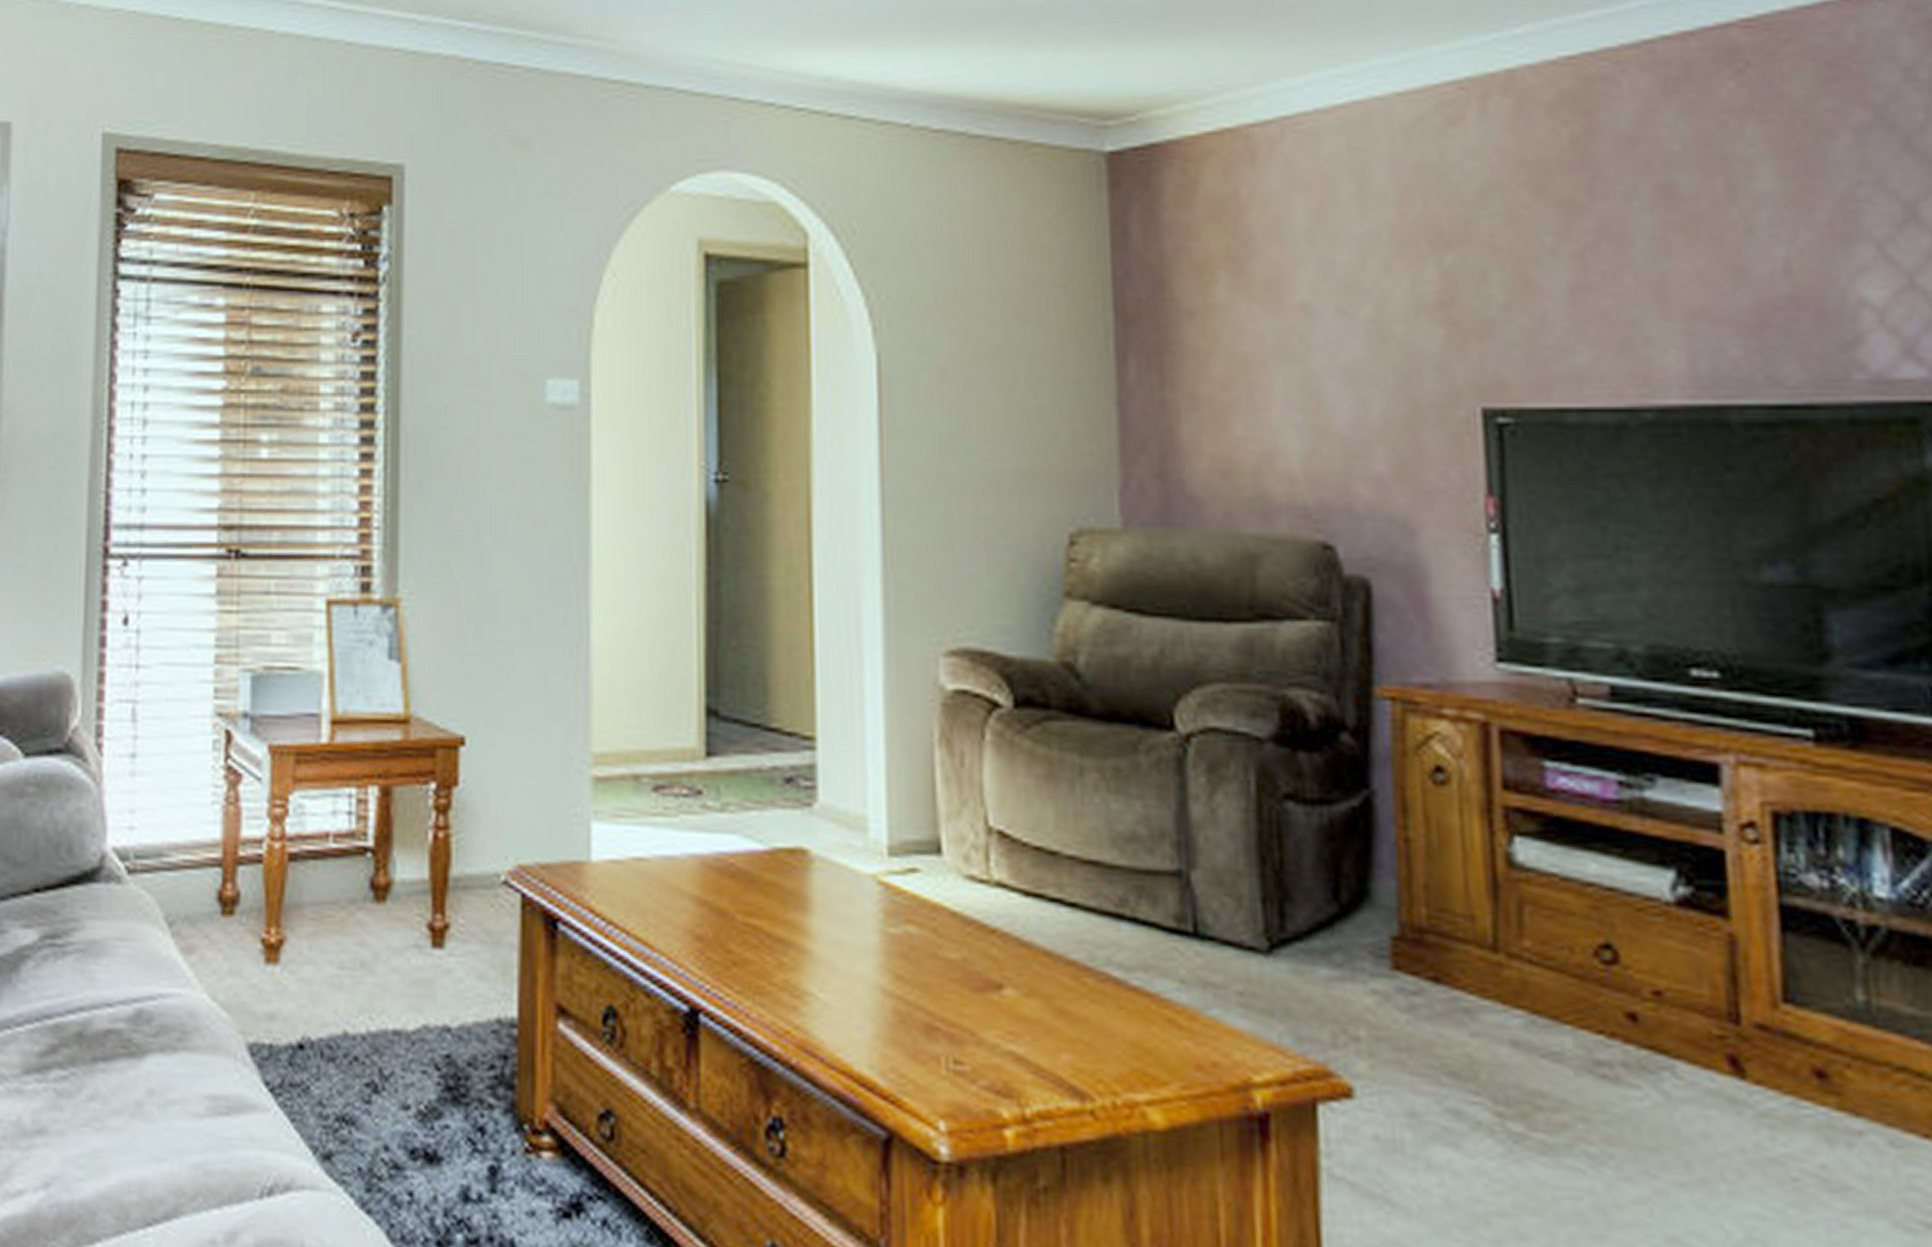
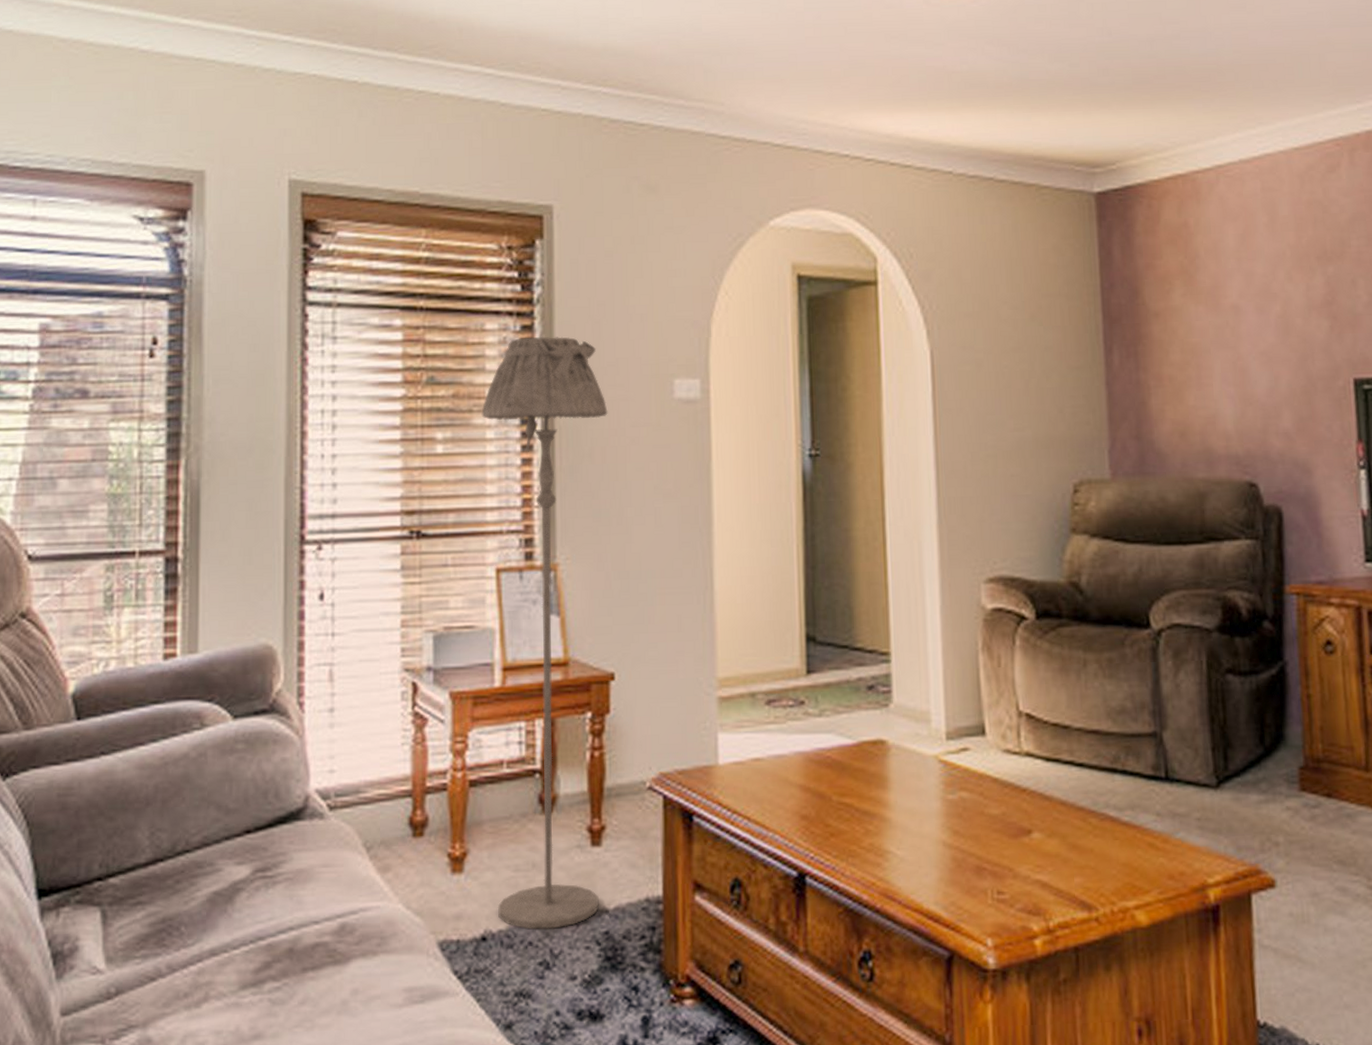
floor lamp: none [314,322,464,1044] -> present [481,336,608,930]

